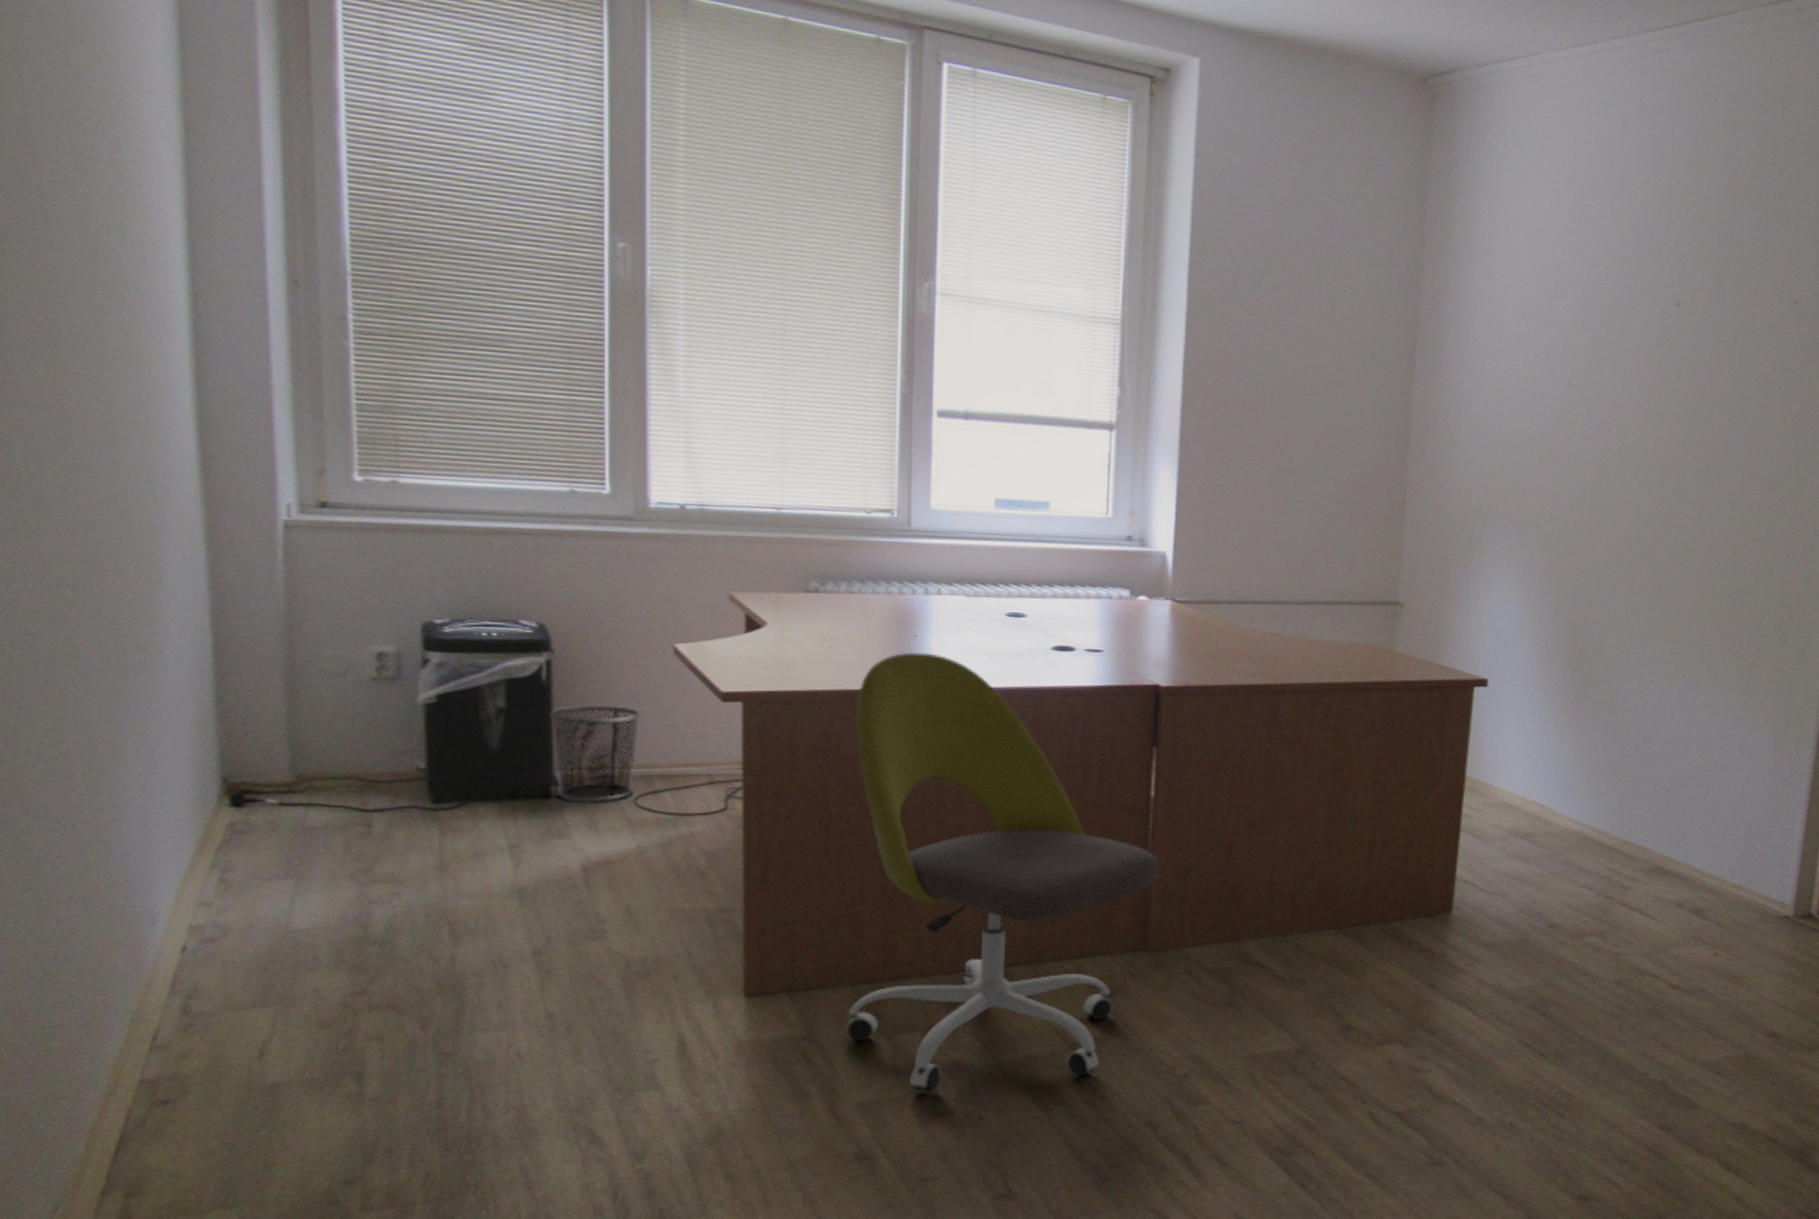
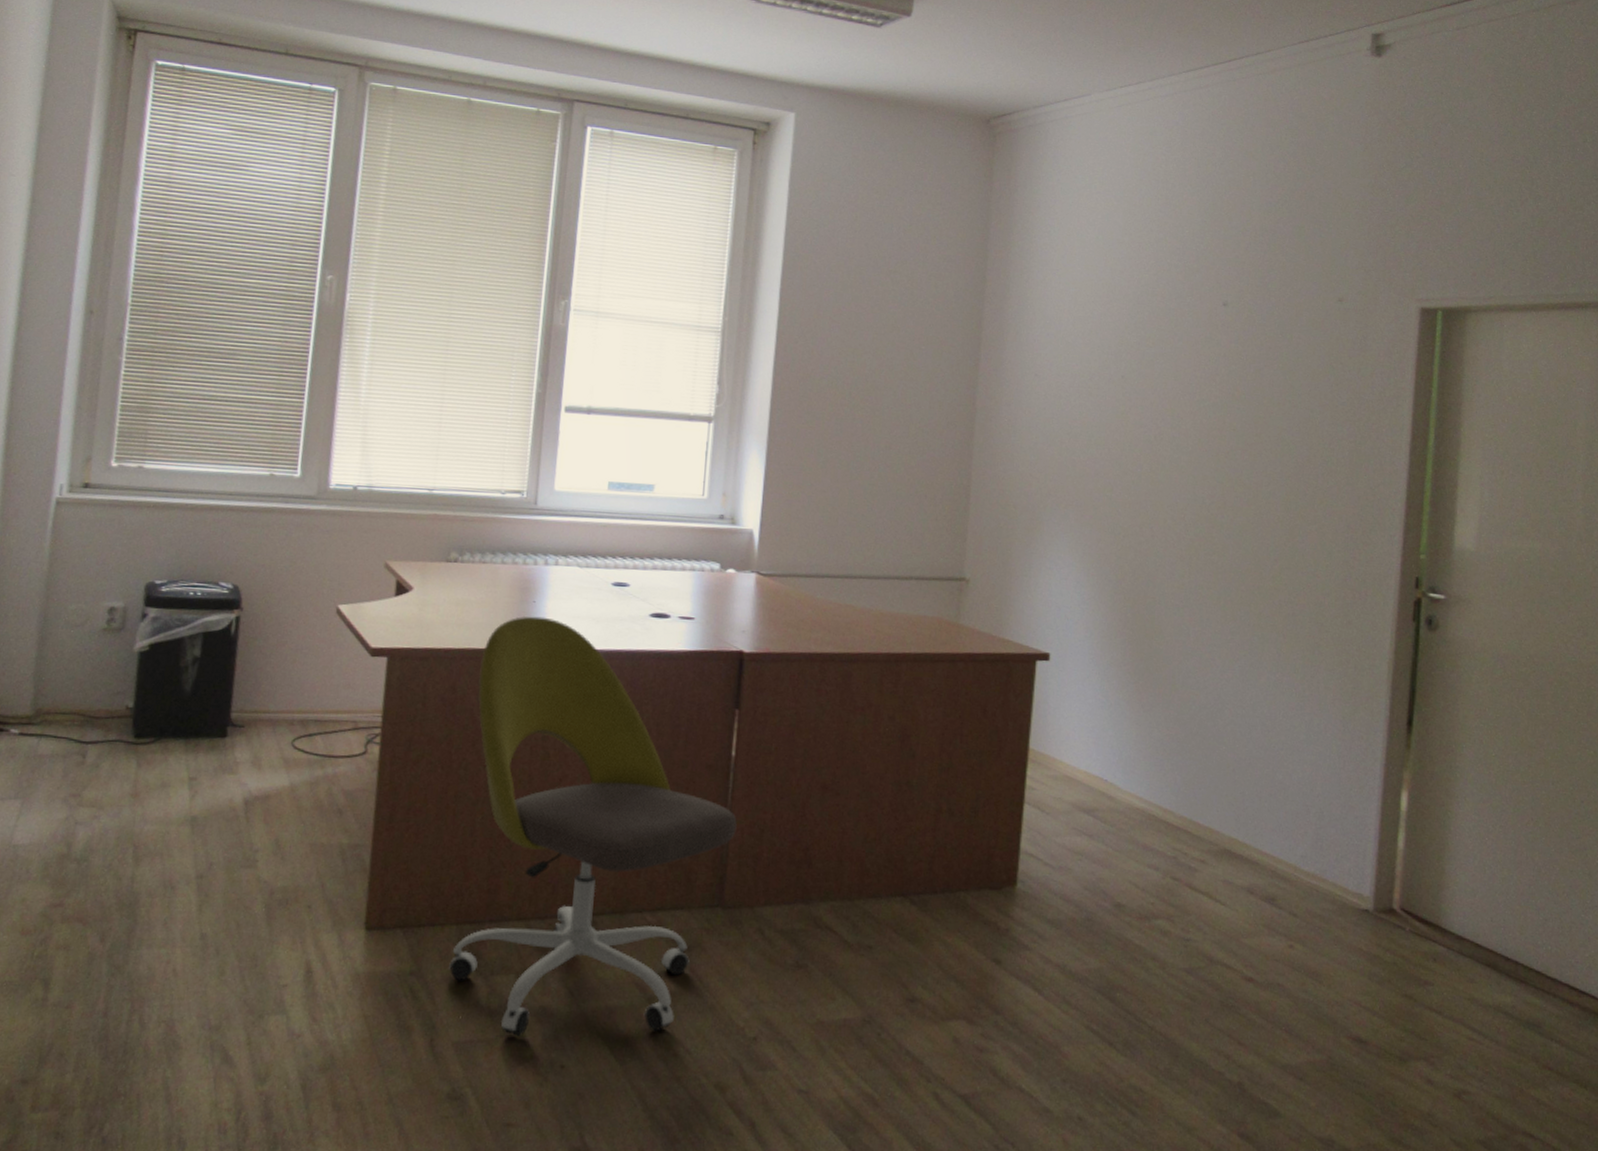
waste bin: present [550,705,640,803] -> none [231,656,304,743]

